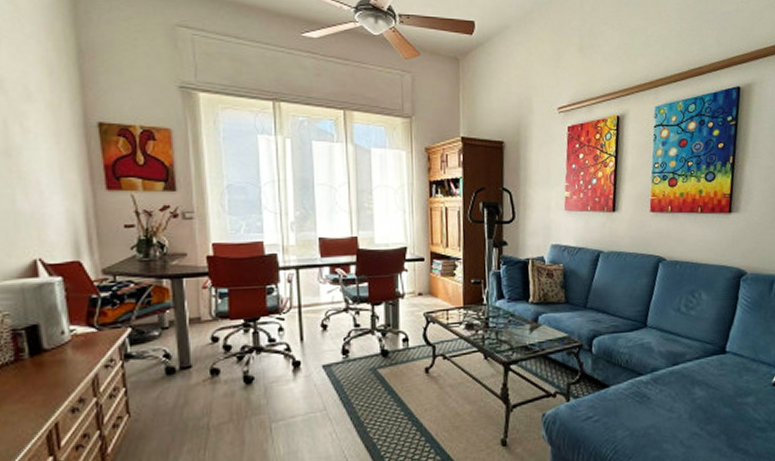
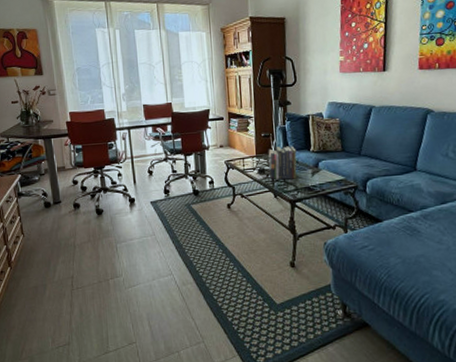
books: none [478,295,513,338] -> present [268,146,297,180]

